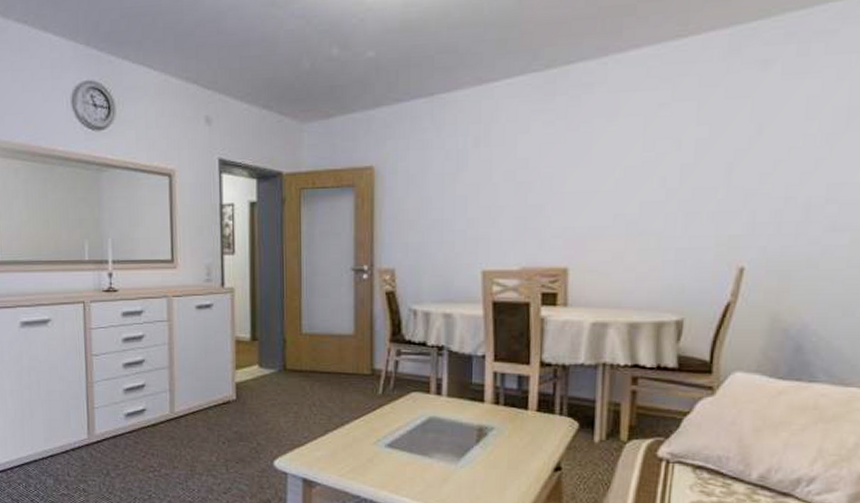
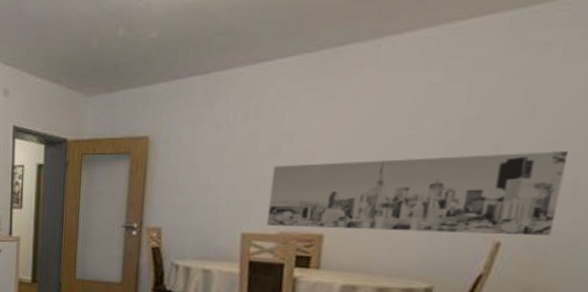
wall art: none [508,170,798,261] -> present [266,151,569,237]

